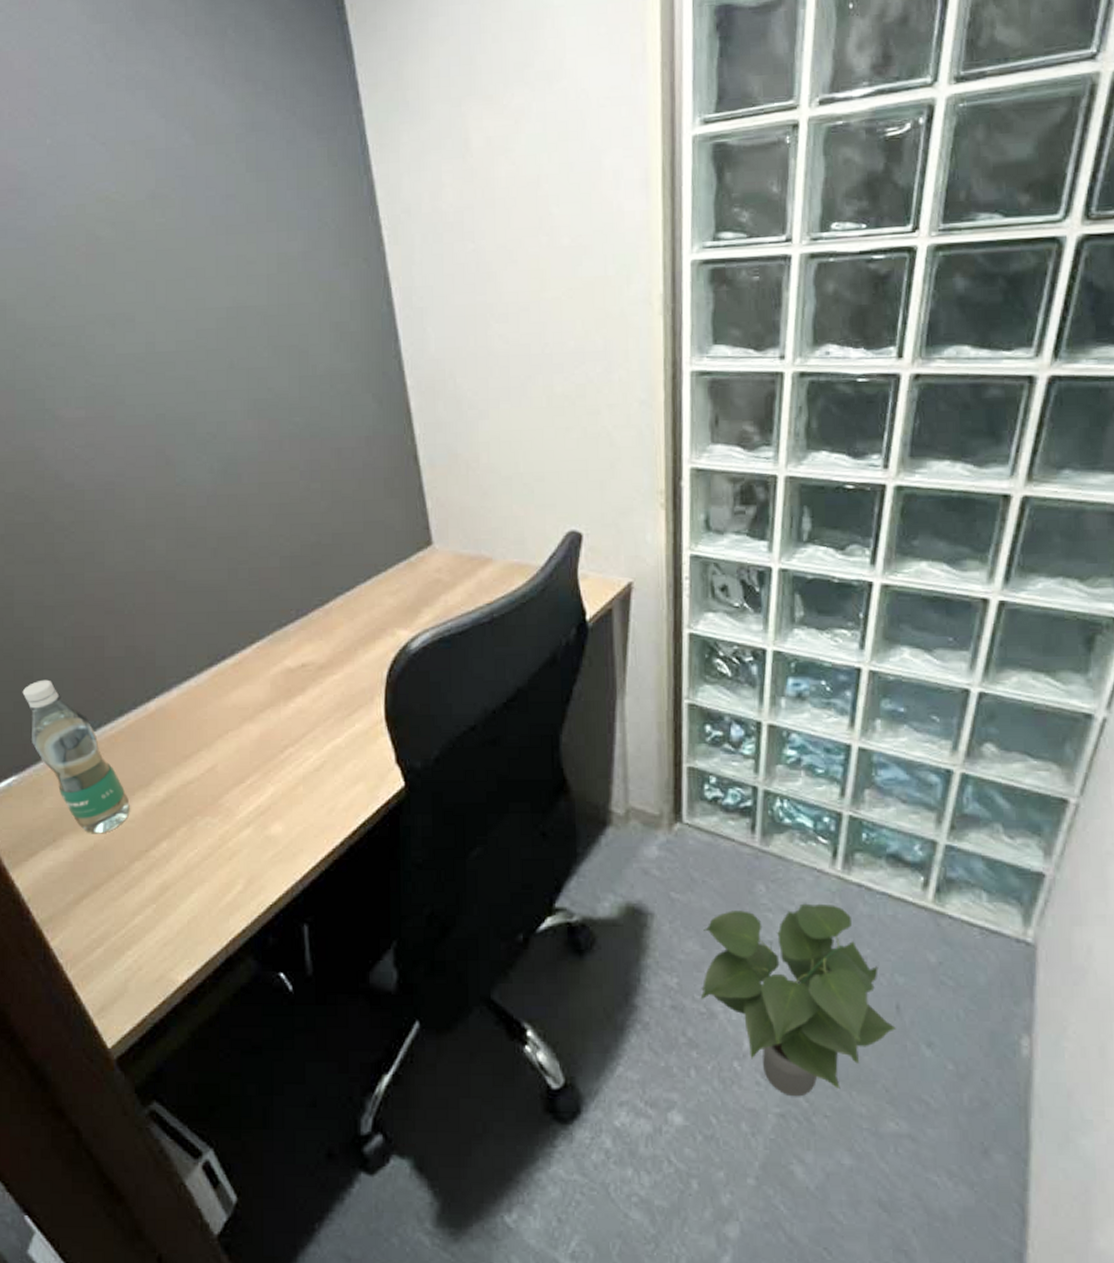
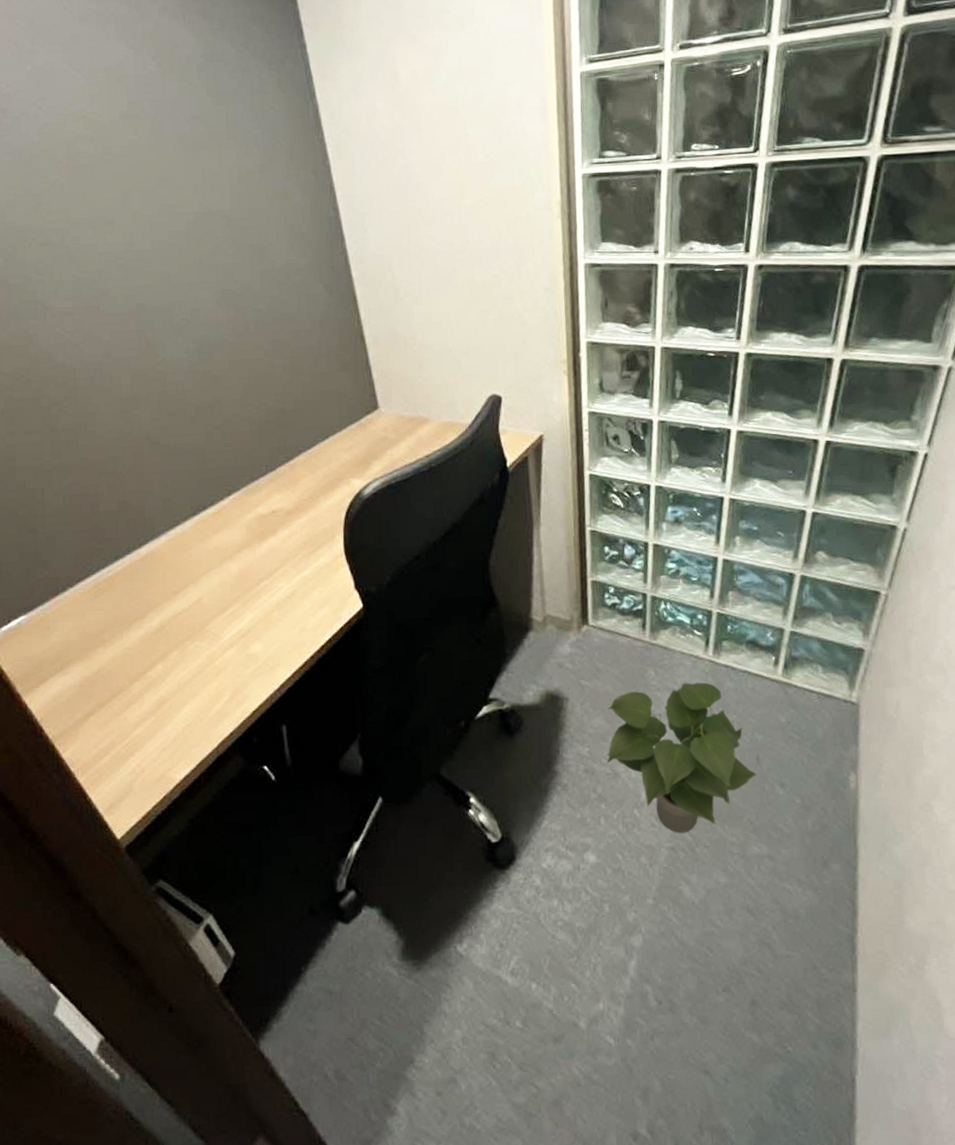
bottle: present [22,679,130,834] -> none [27,532,128,661]

